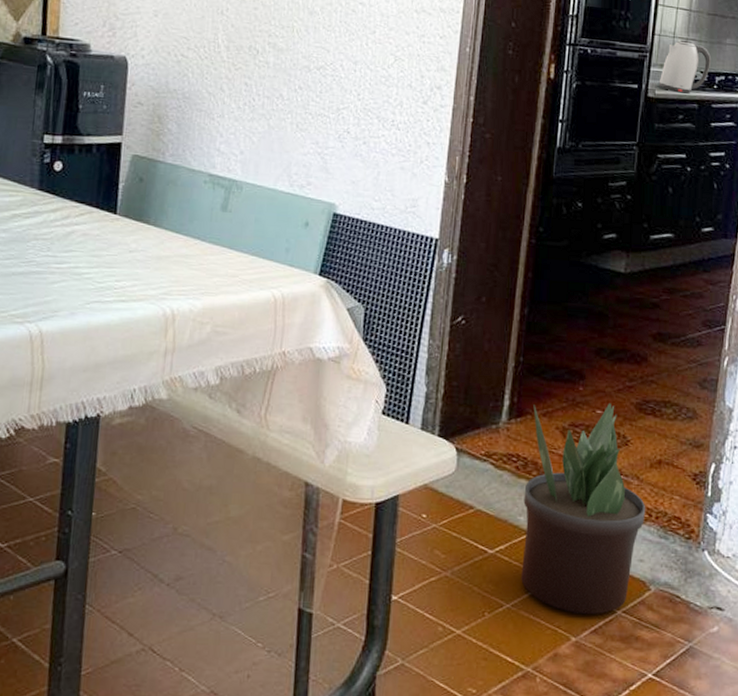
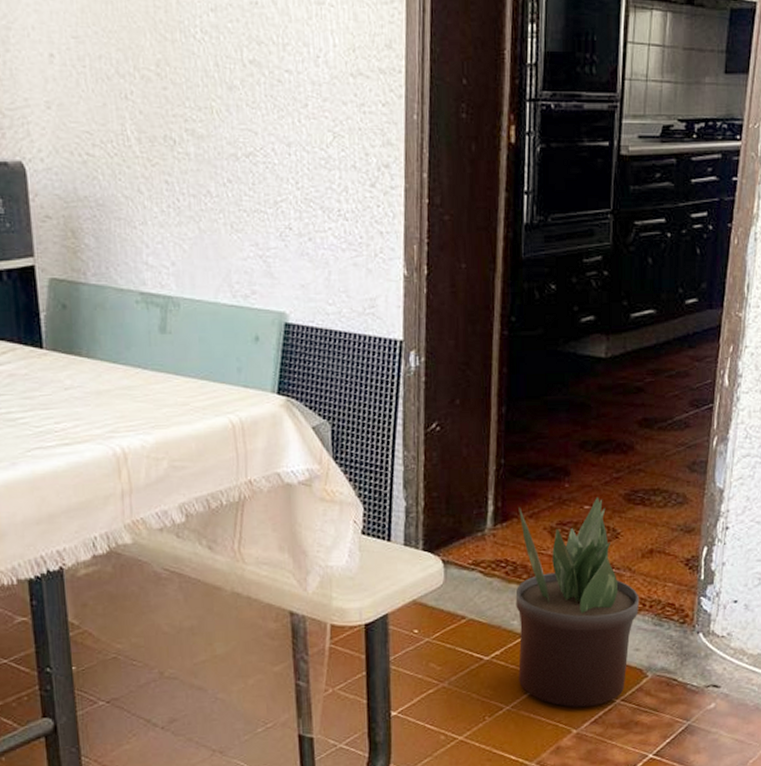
kettle: present [658,39,712,95] -> none [632,83,690,149]

